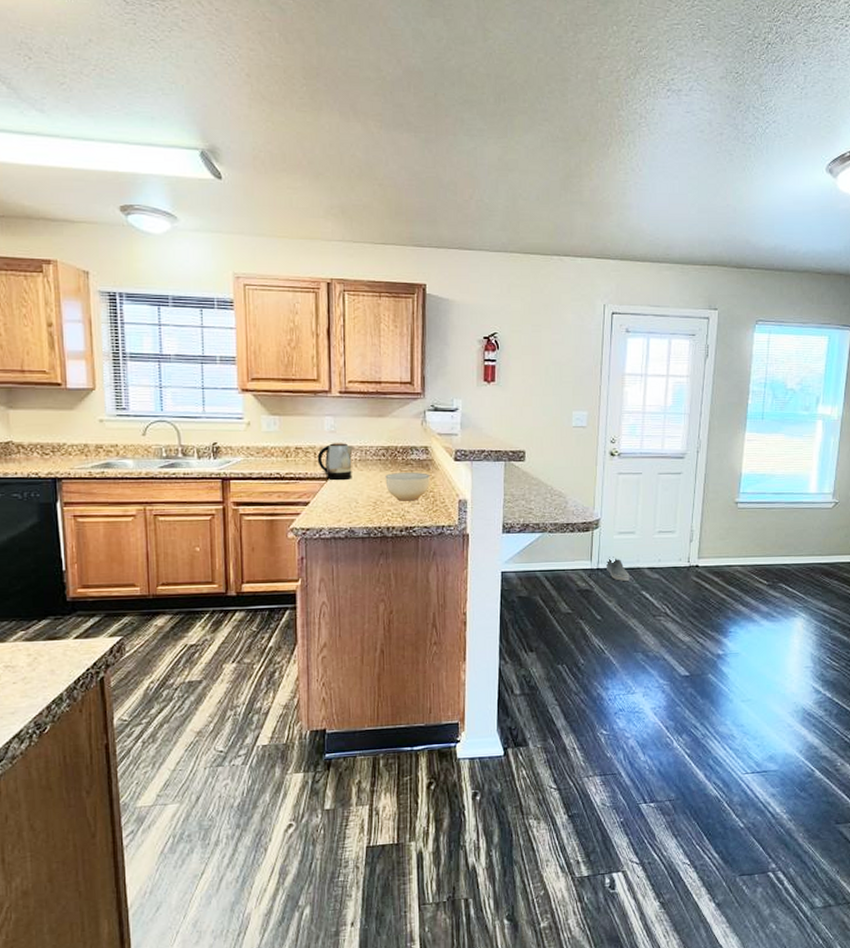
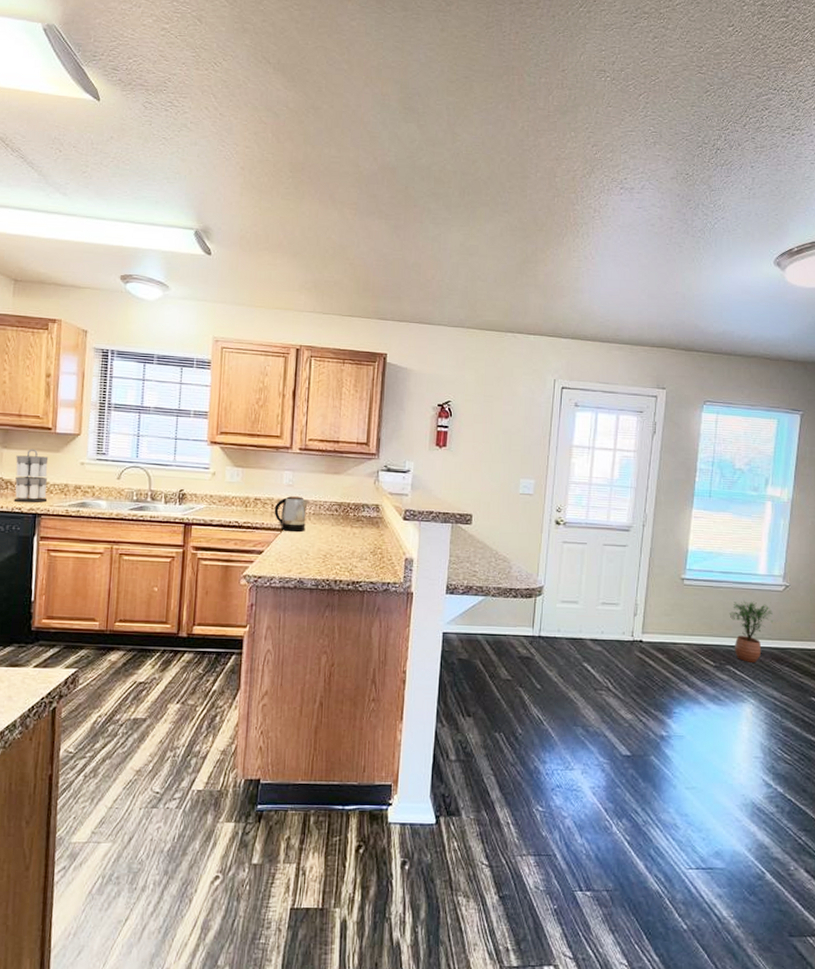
spice rack: none [25,407,67,468] -> present [13,449,49,504]
bowl: present [385,471,431,501] -> none [336,527,380,556]
shoe: present [607,557,630,581] -> none [548,625,572,651]
potted plant: none [781,520,824,579] -> present [729,601,774,663]

